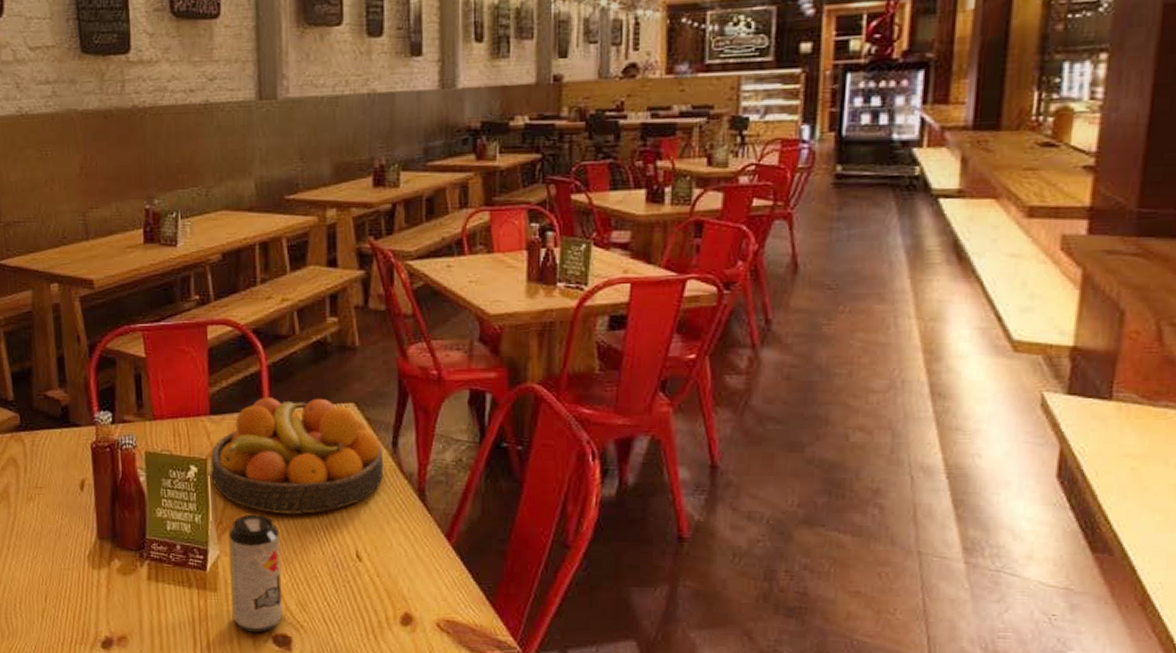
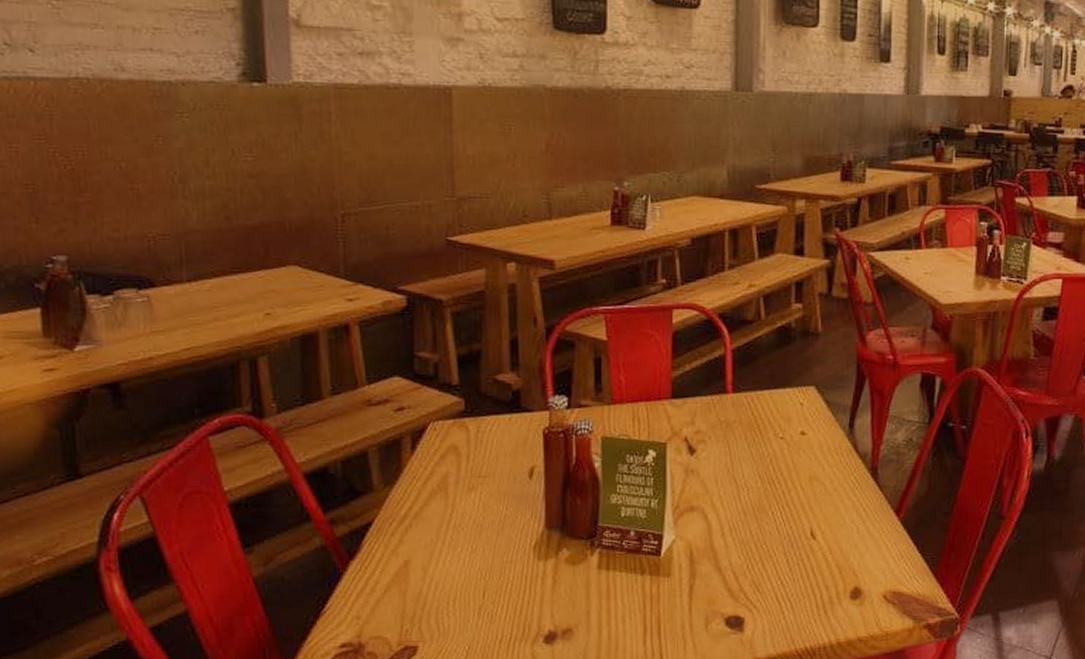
fruit bowl: present [210,398,384,515] -> none [670,381,841,497]
beverage can: present [228,514,283,633] -> none [684,497,737,616]

